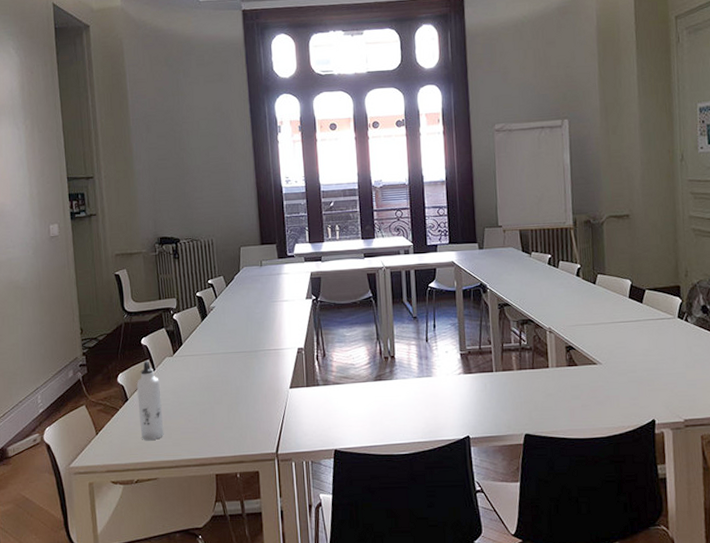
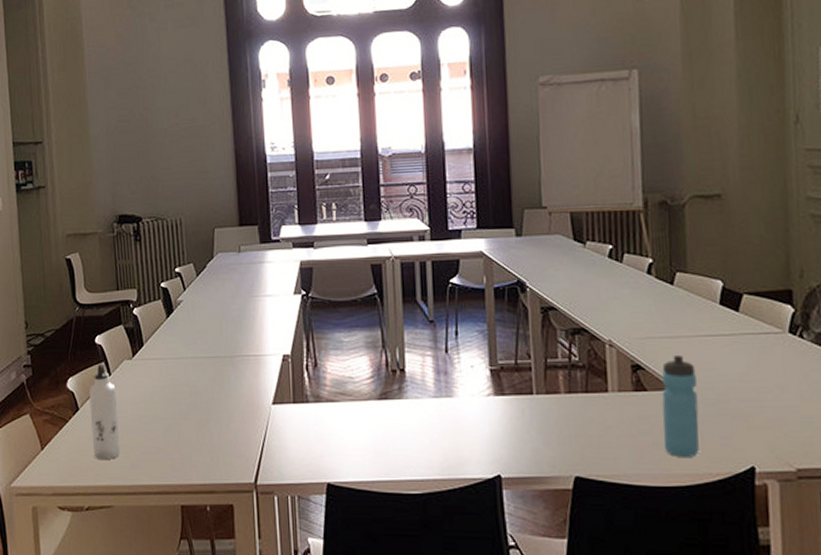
water bottle: none [588,337,615,415] -> present [662,354,700,457]

